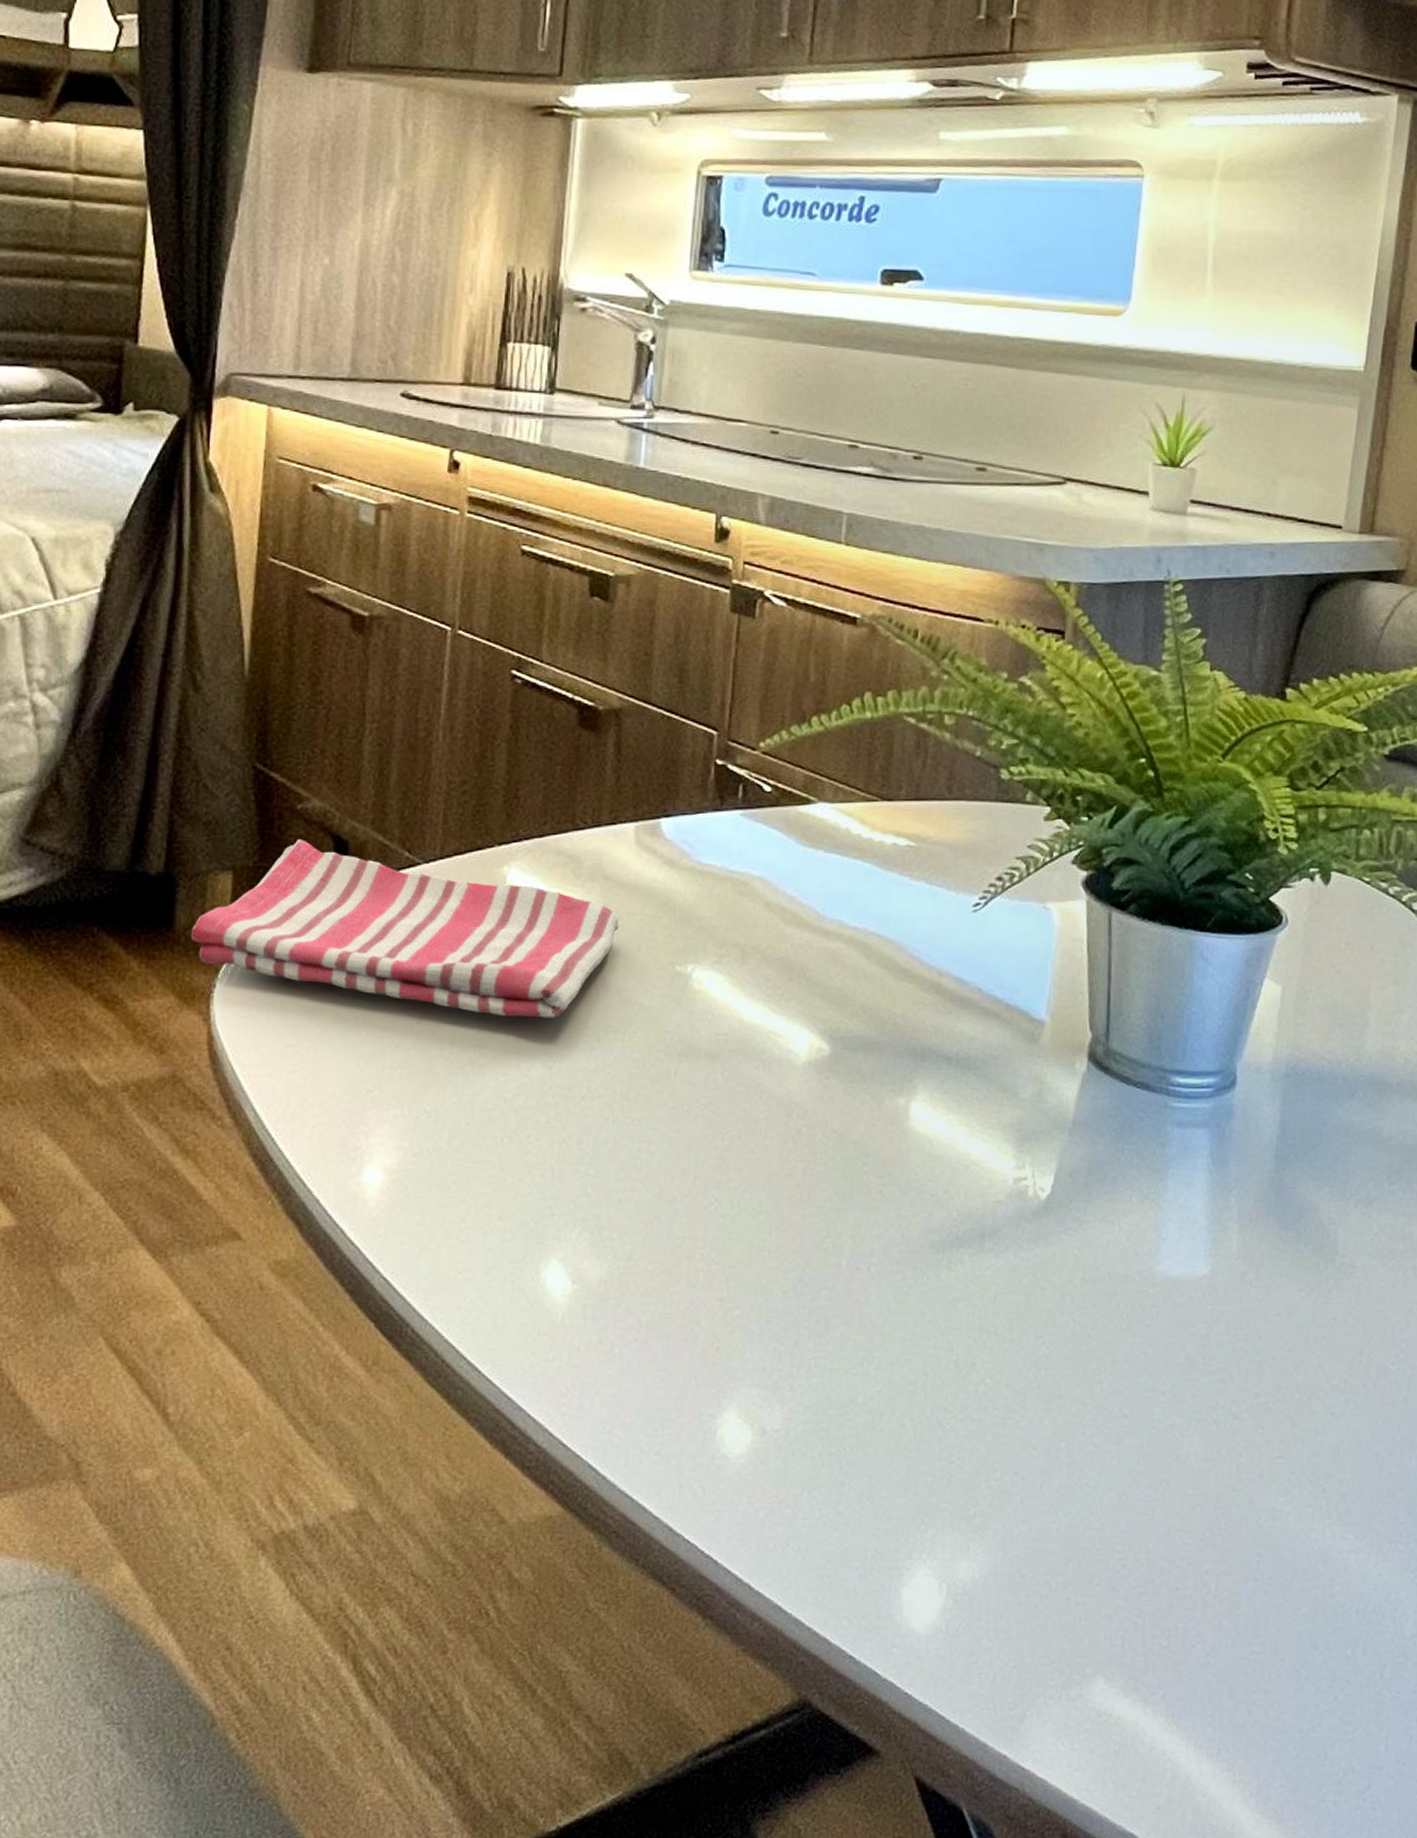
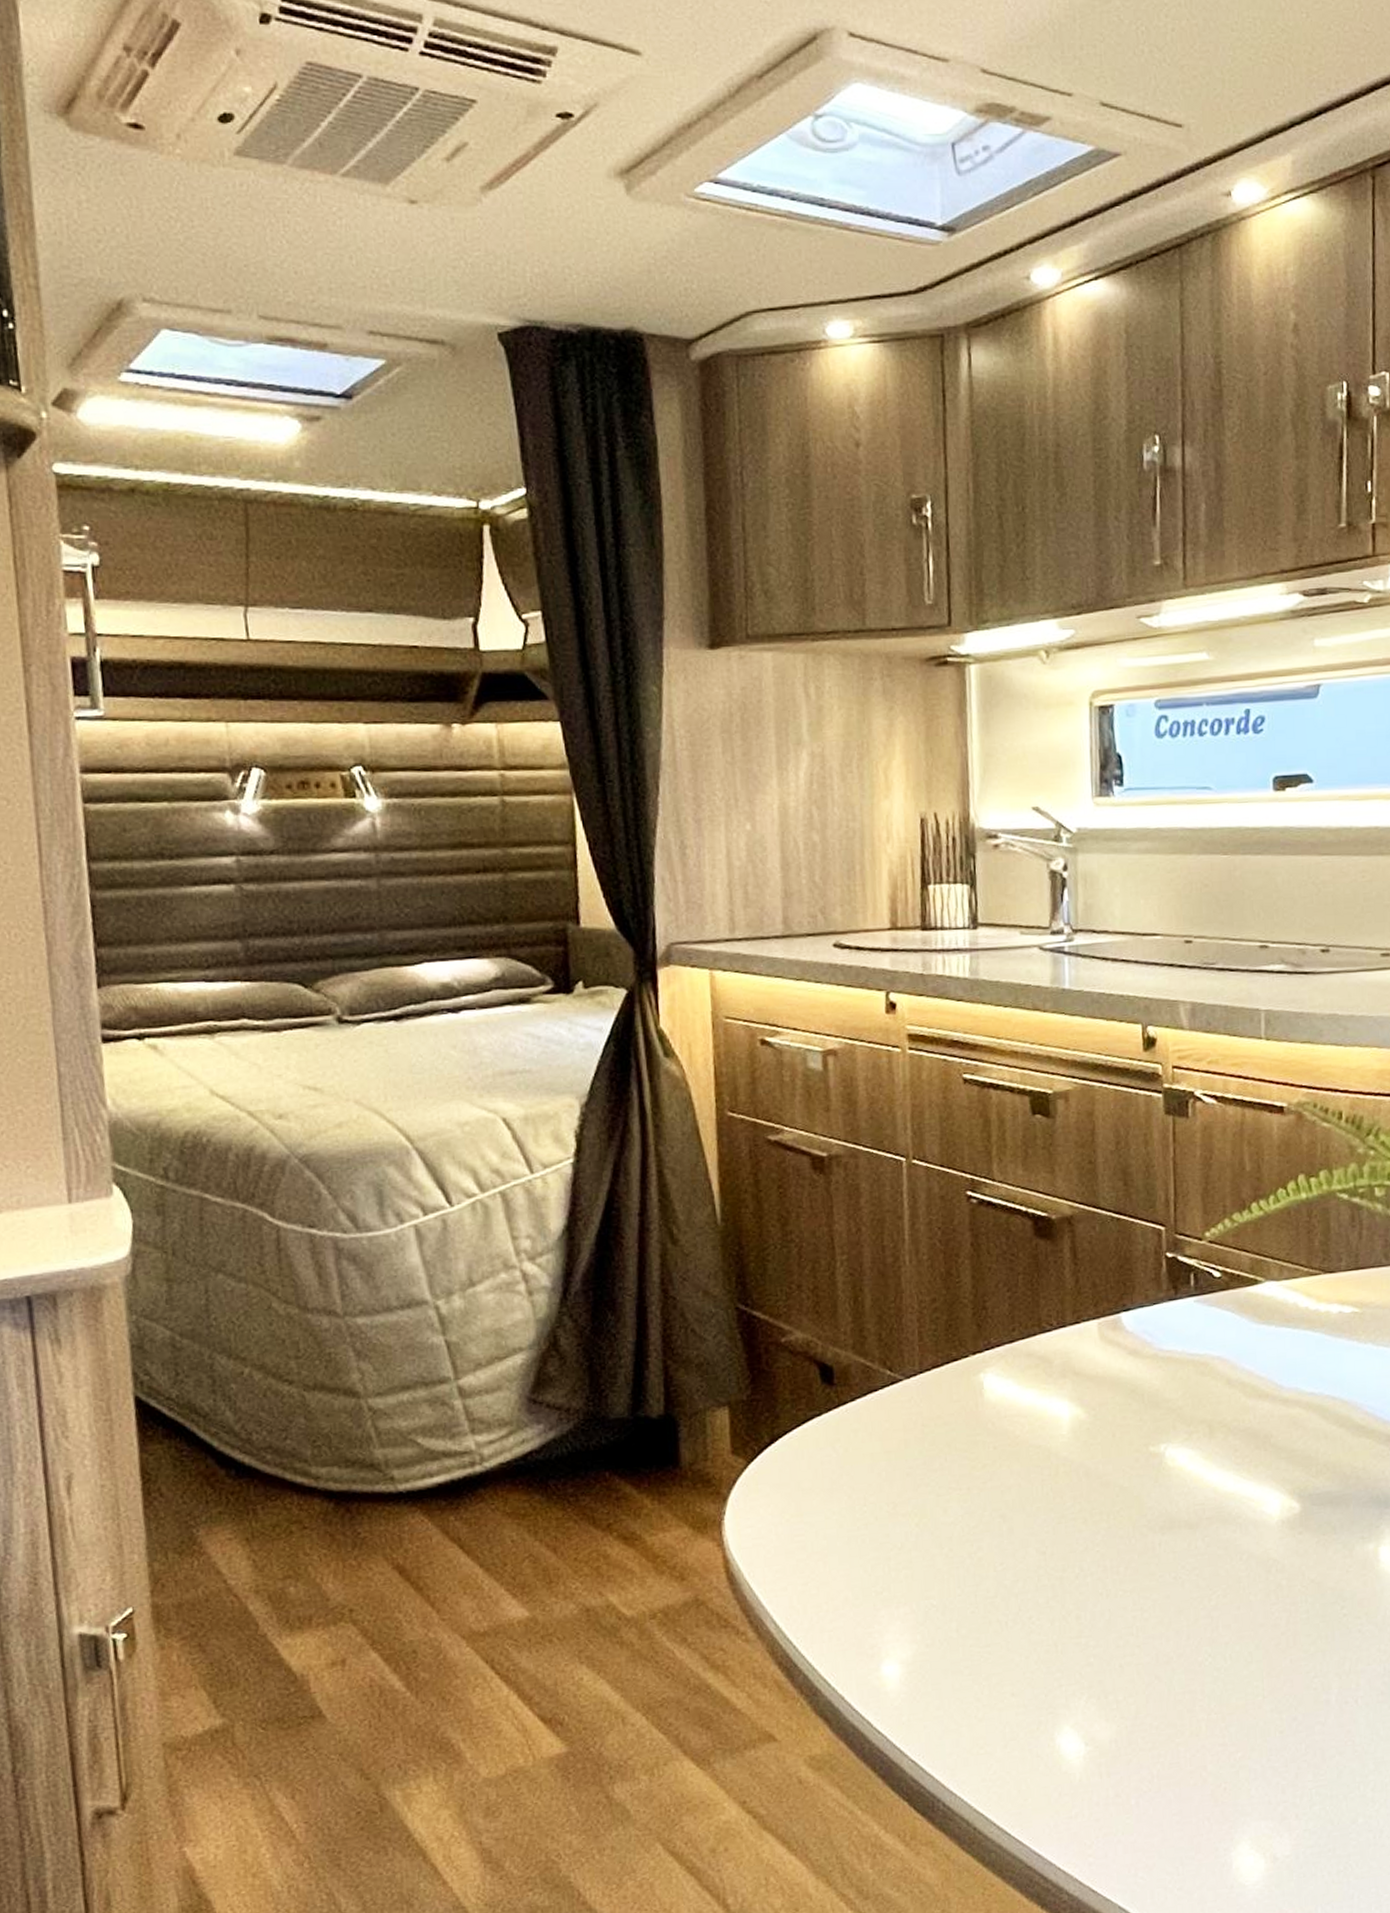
dish towel: present [190,839,619,1018] -> none [696,1370,1093,1511]

